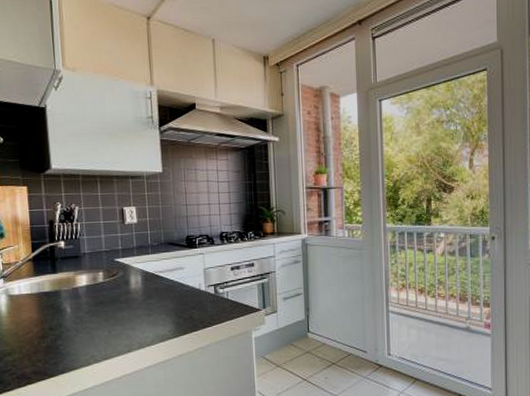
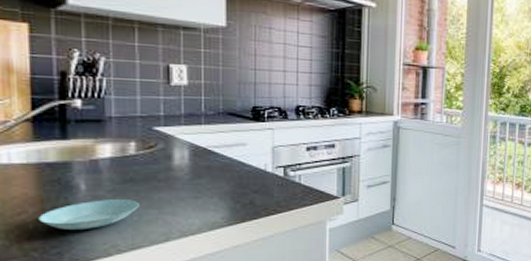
saucer: none [40,318,108,345] -> present [39,200,139,231]

